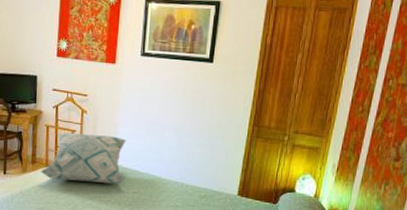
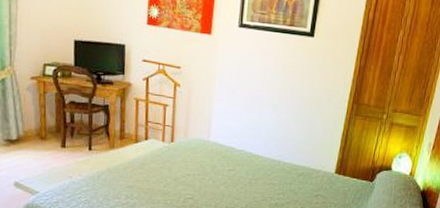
decorative pillow: present [41,133,126,184] -> none [130,107,222,161]

